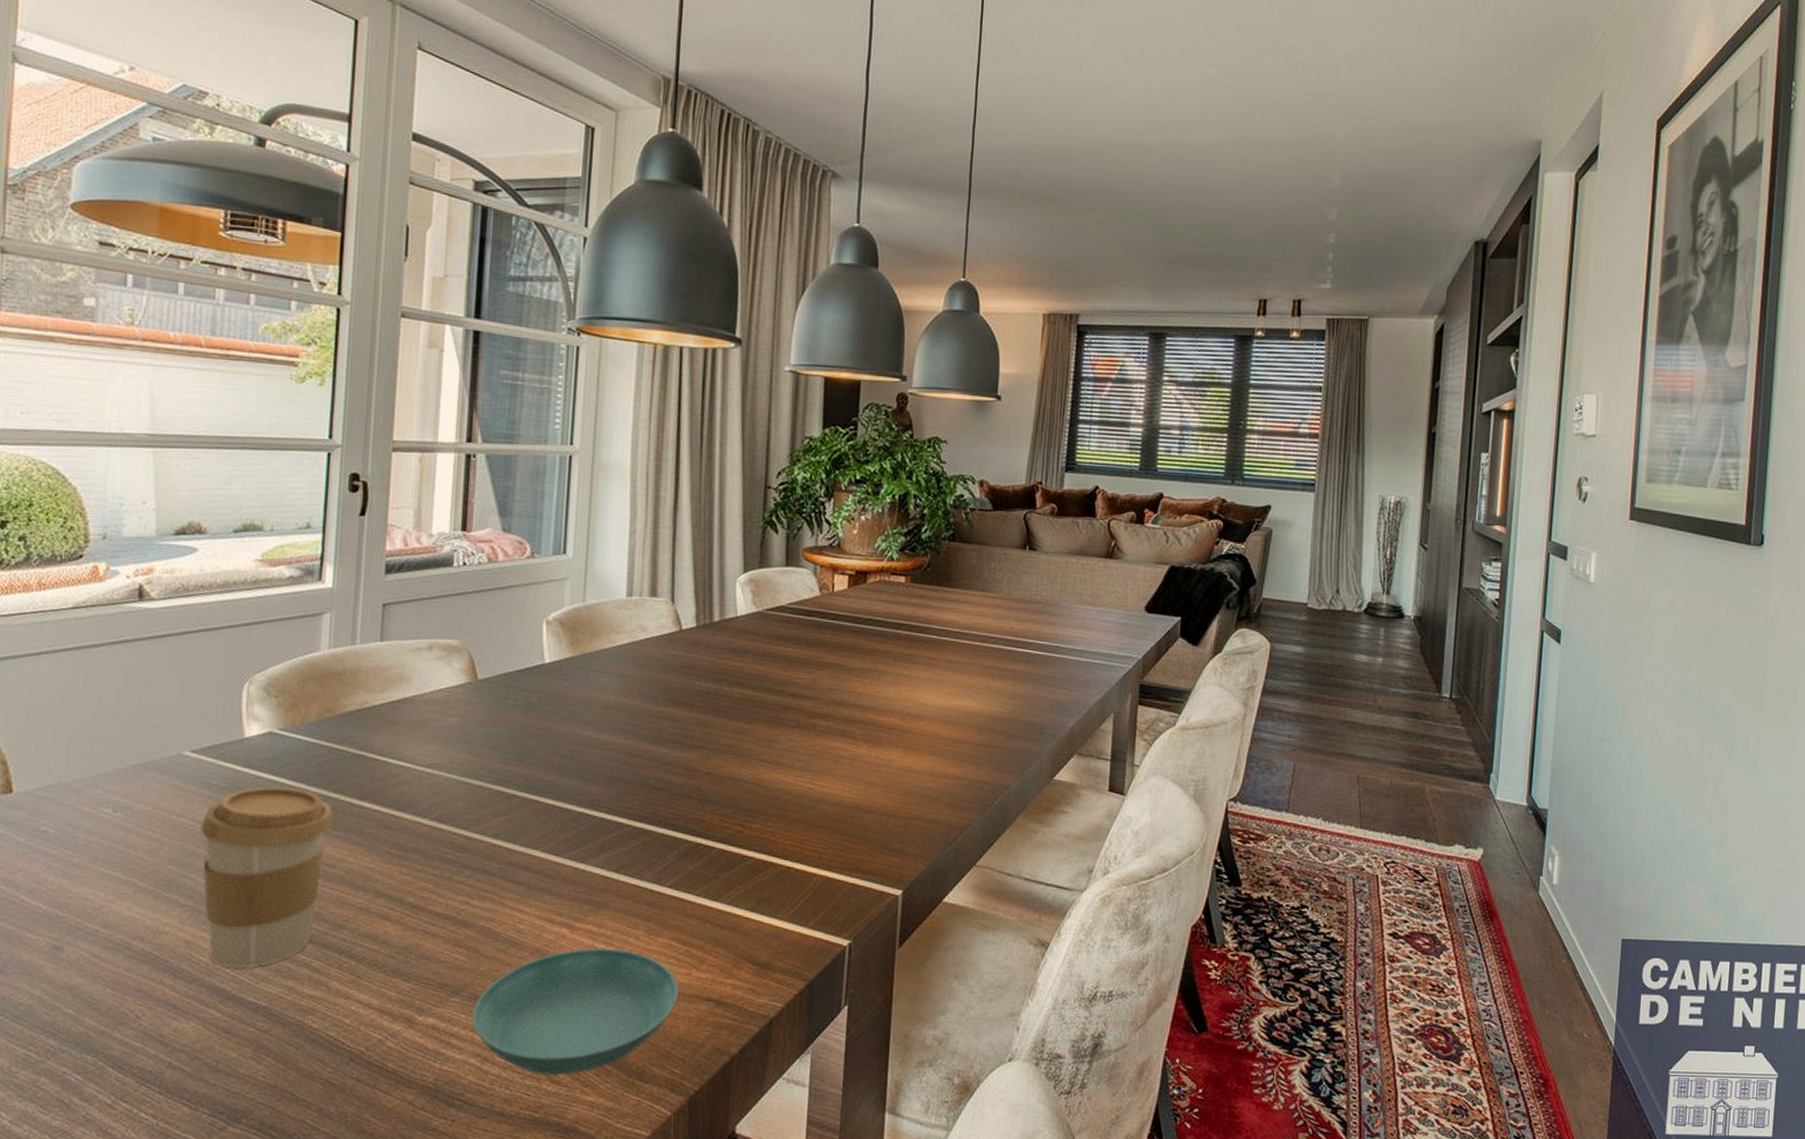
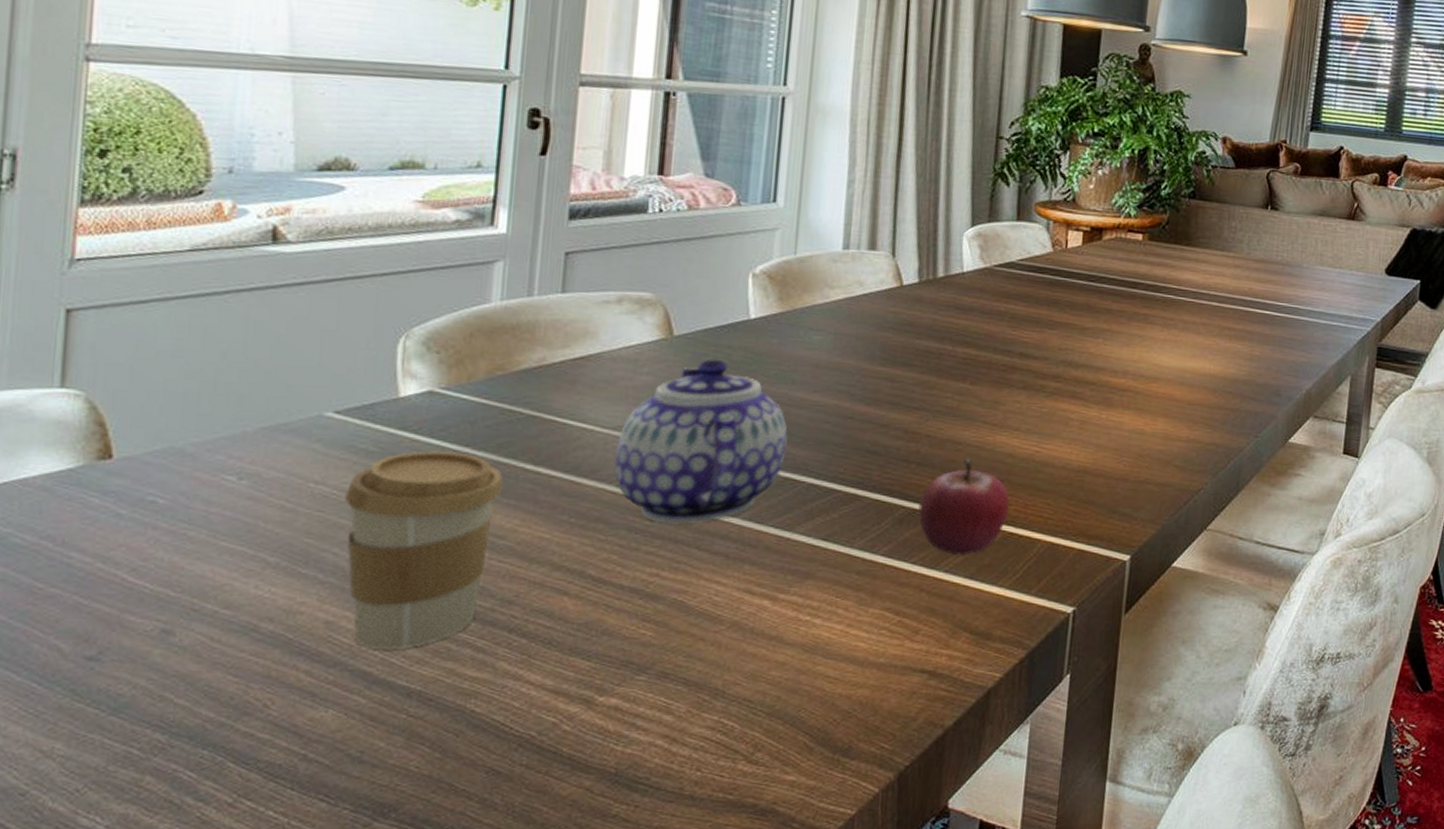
teapot: none [428,700,581,856] -> present [614,358,788,524]
saucer: present [472,947,679,1076] -> none [660,619,891,756]
fruit: none [701,795,787,888] -> present [918,459,1010,555]

